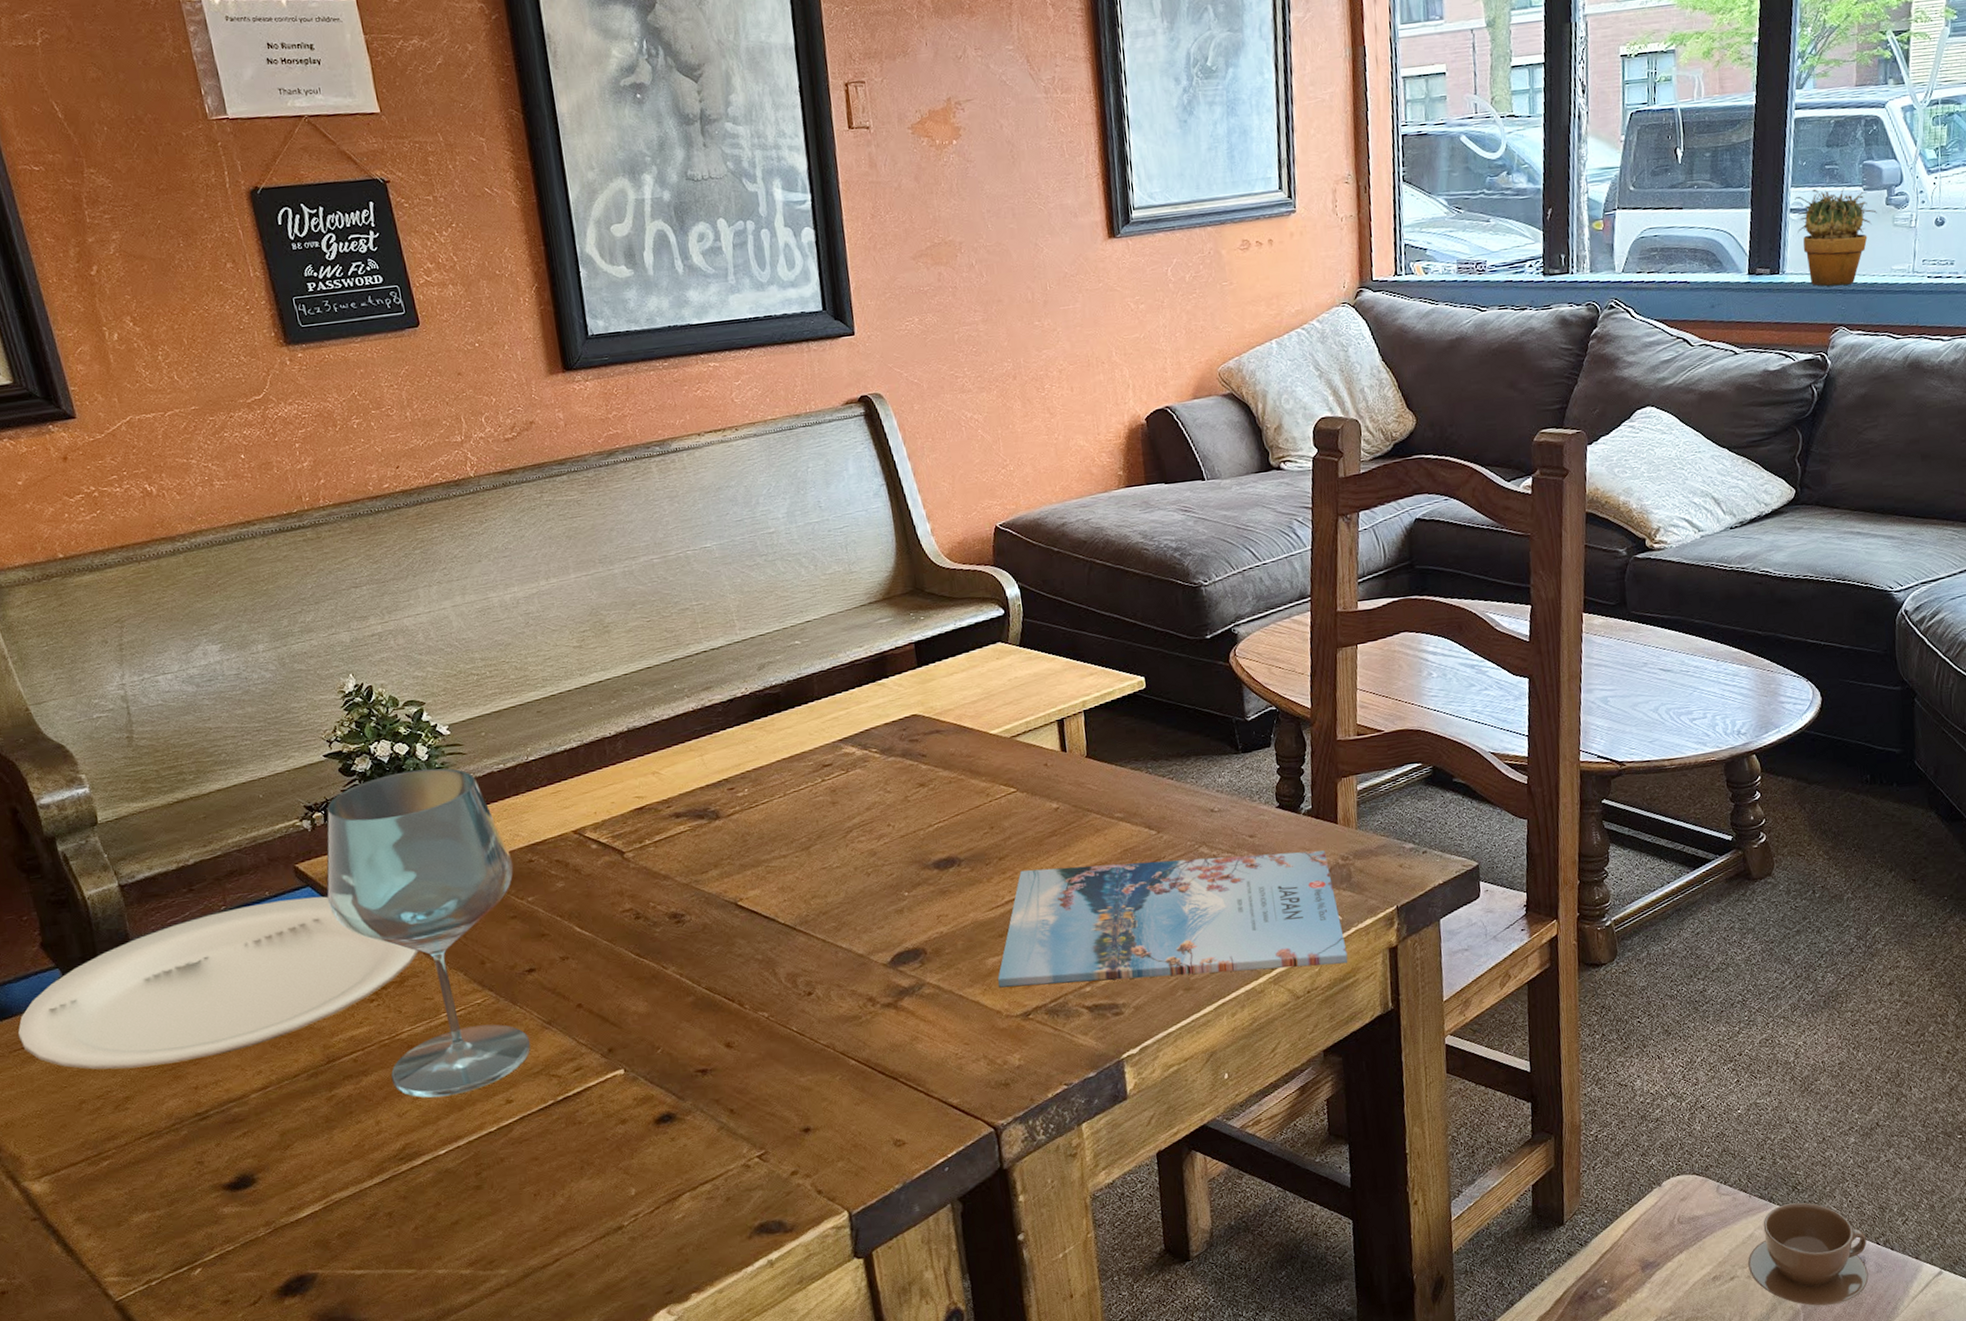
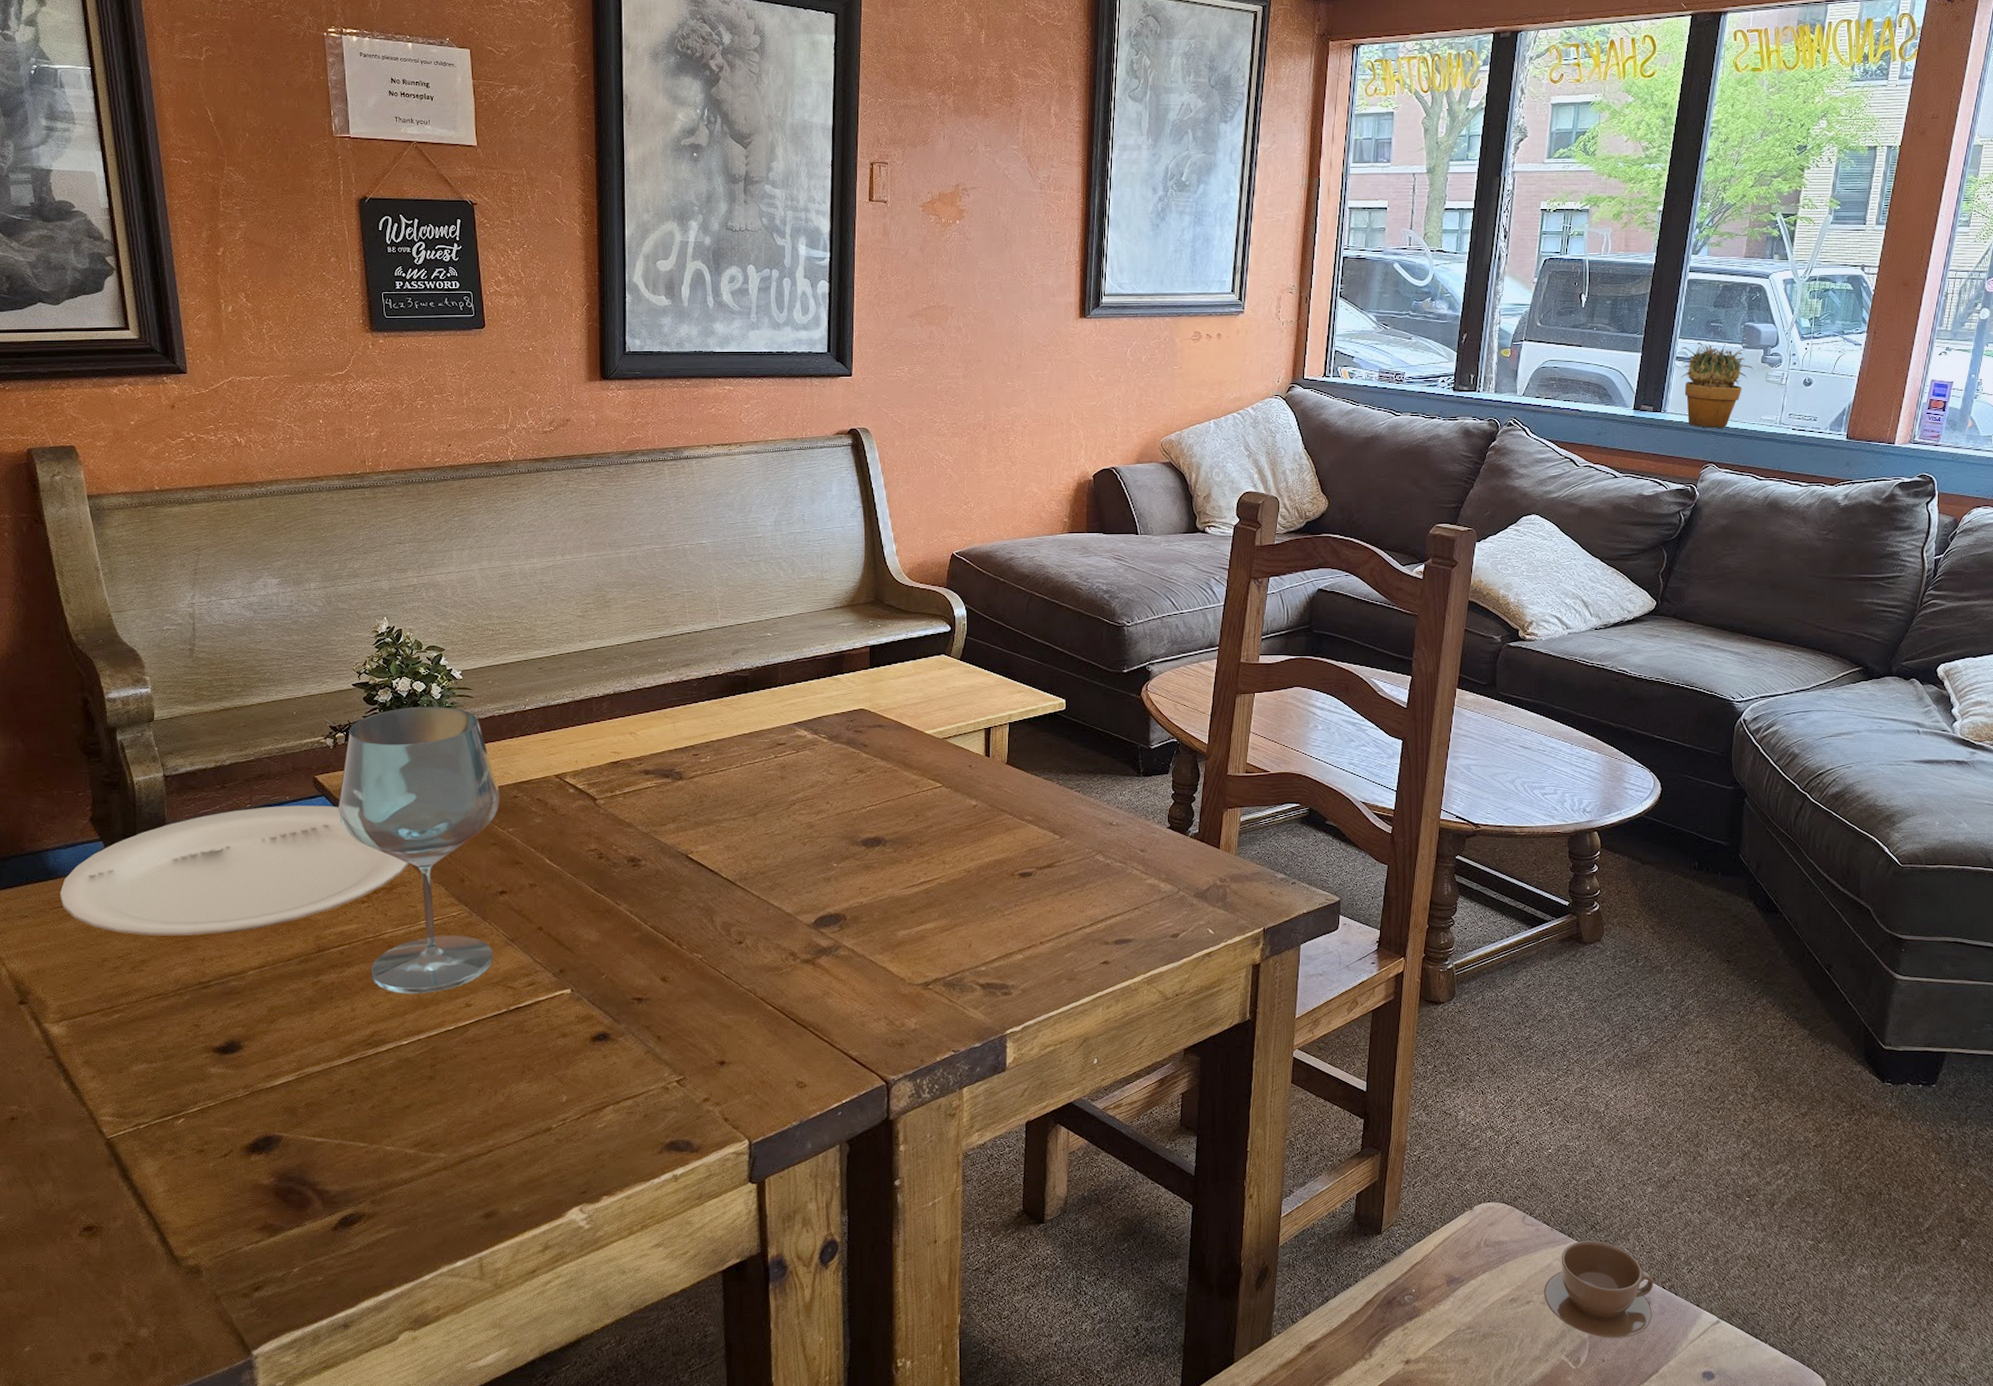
magazine: present [998,850,1348,988] -> none [906,856,1215,974]

